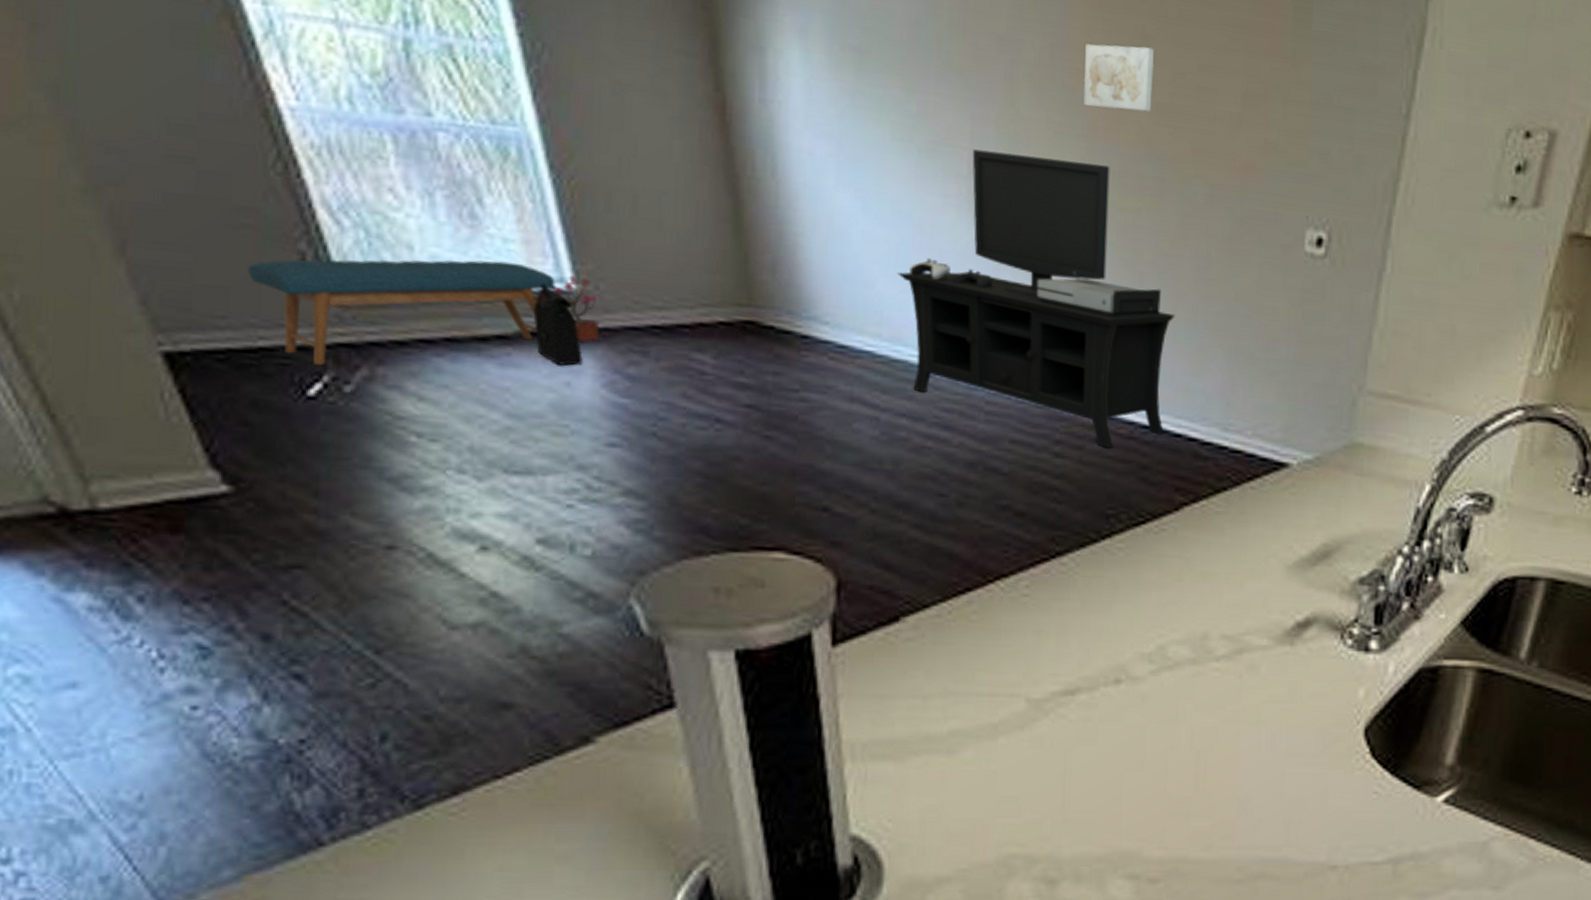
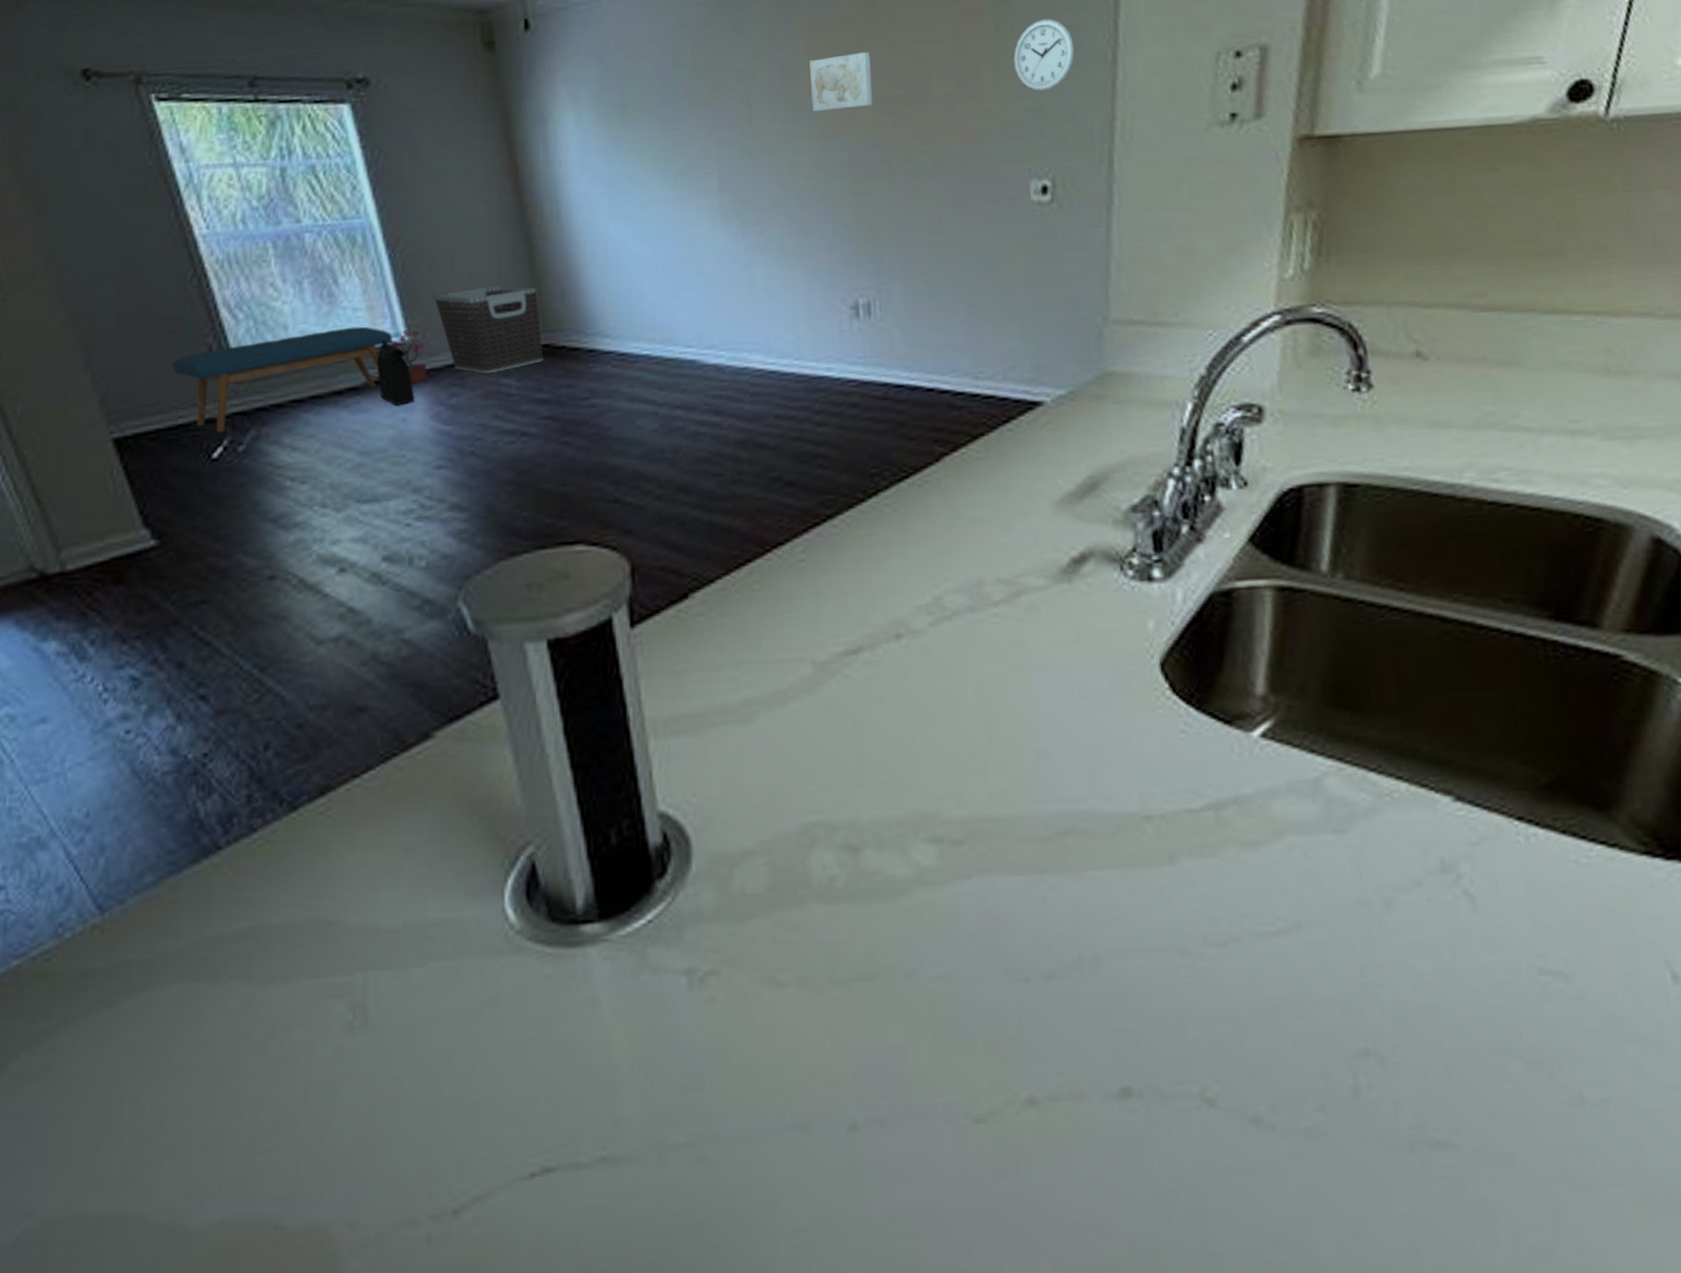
clothes hamper: none [610,239,747,345] -> present [433,285,544,374]
media console: present [896,149,1175,448] -> none [664,159,917,411]
wall clock: none [1306,52,1370,135] -> present [1013,18,1075,92]

